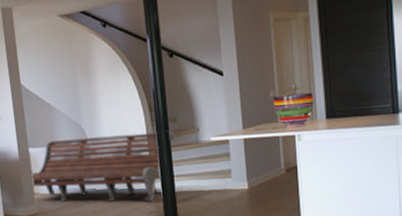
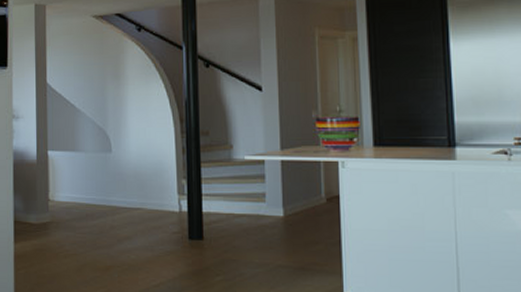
bench: present [30,130,175,202] -> none [47,145,206,221]

